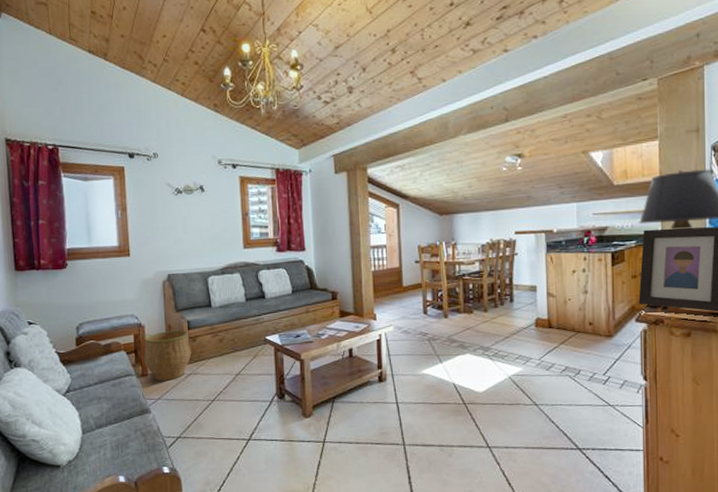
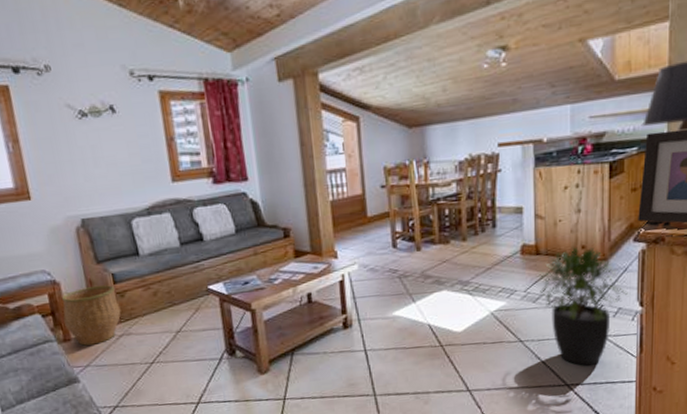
potted plant: none [550,322,635,433] -> present [537,245,631,367]

